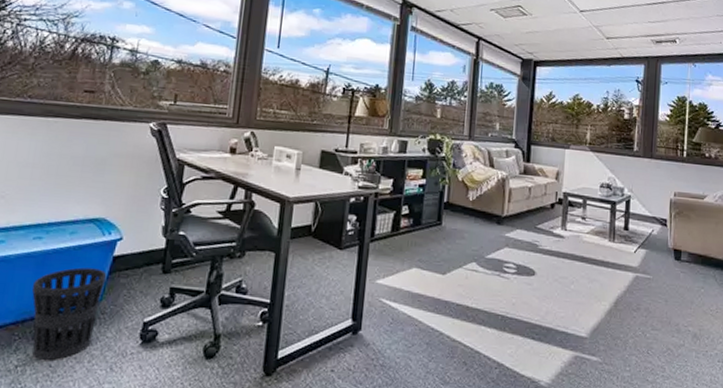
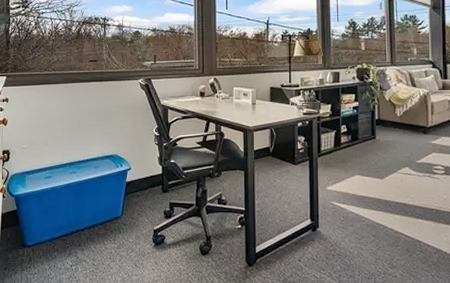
wastebasket: present [32,267,107,360] -> none [75,192,124,260]

